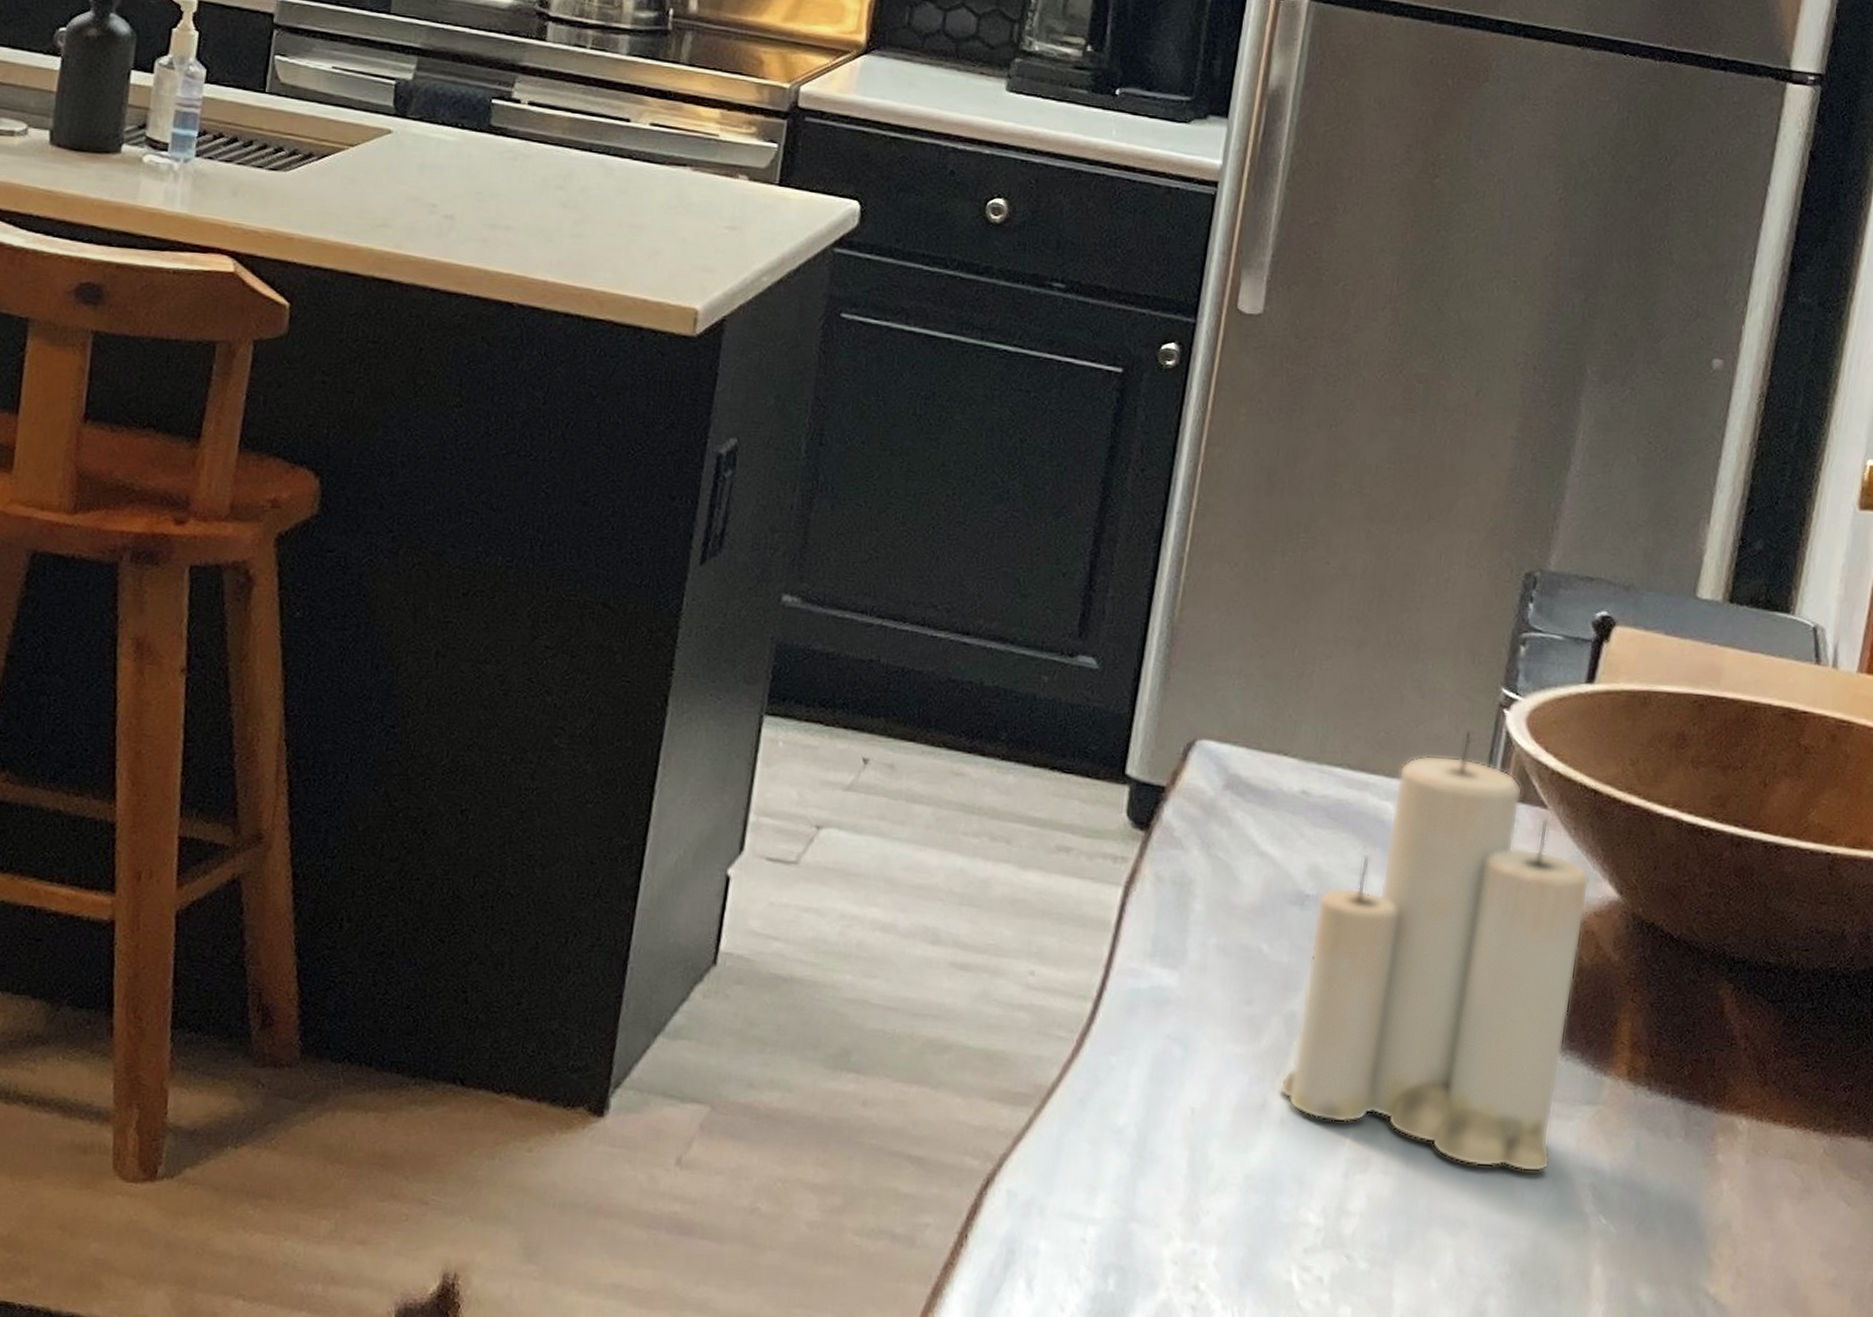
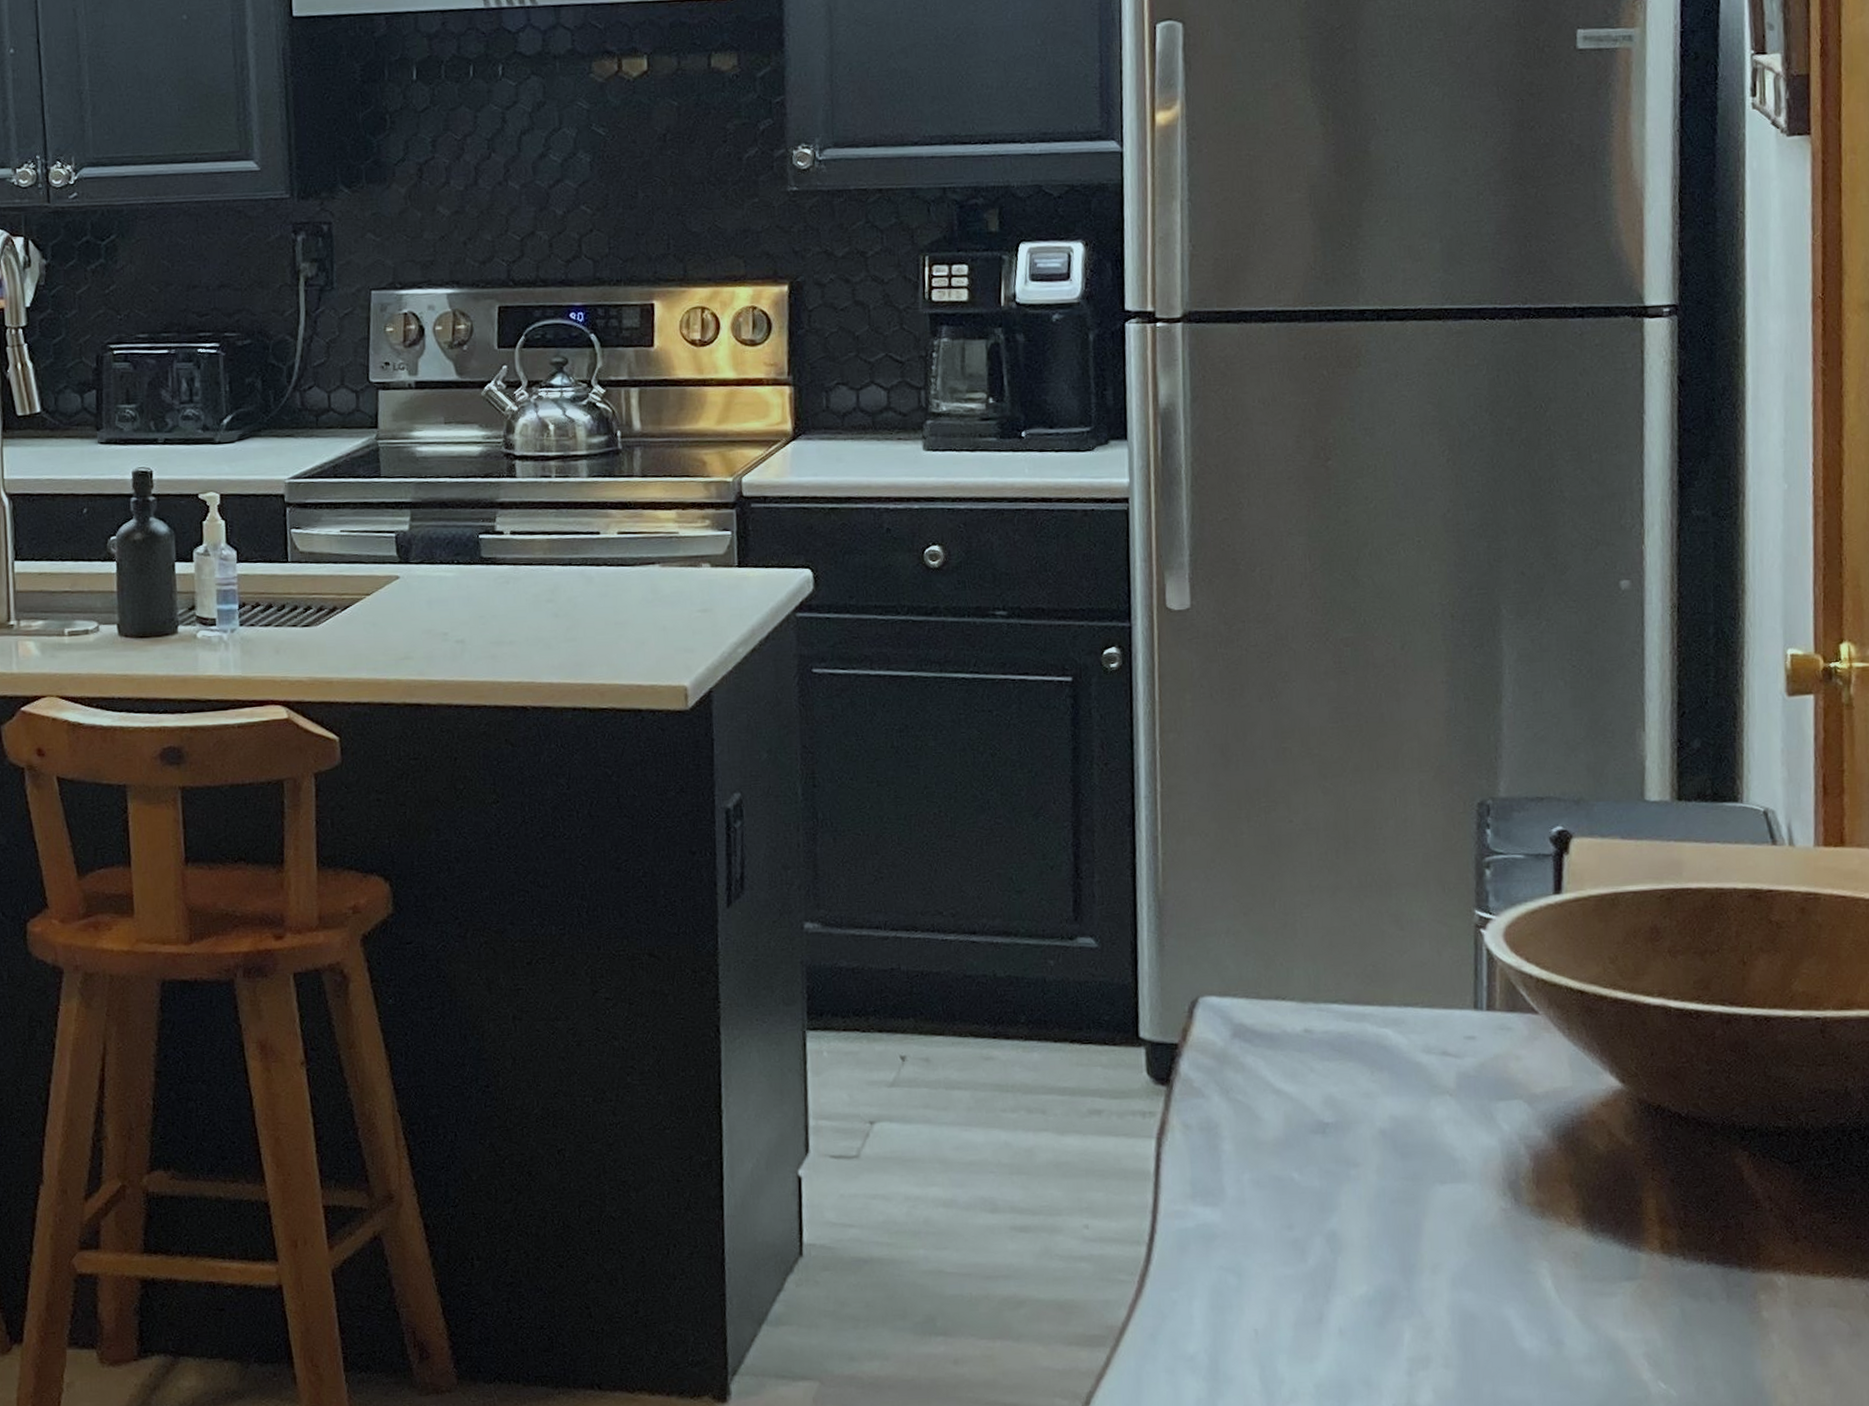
candle: present [1279,731,1590,1172] -> none [1332,953,1602,1350]

